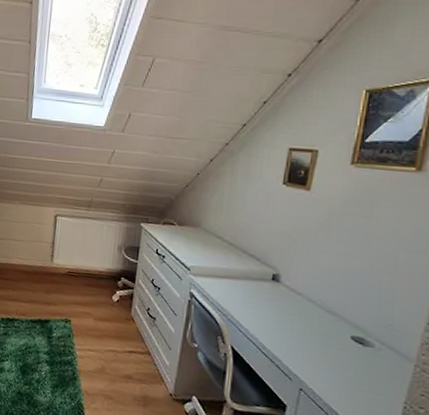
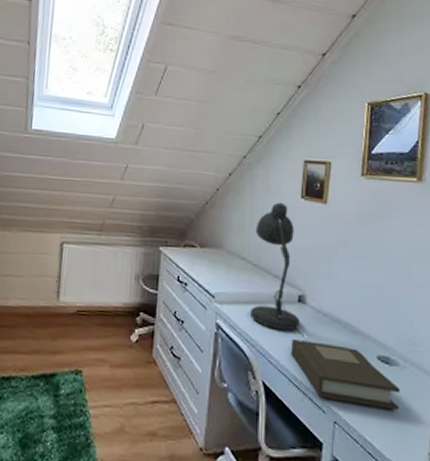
desk lamp: none [223,187,276,312] -> present [251,202,304,337]
book: none [260,312,373,387] -> present [290,338,400,410]

